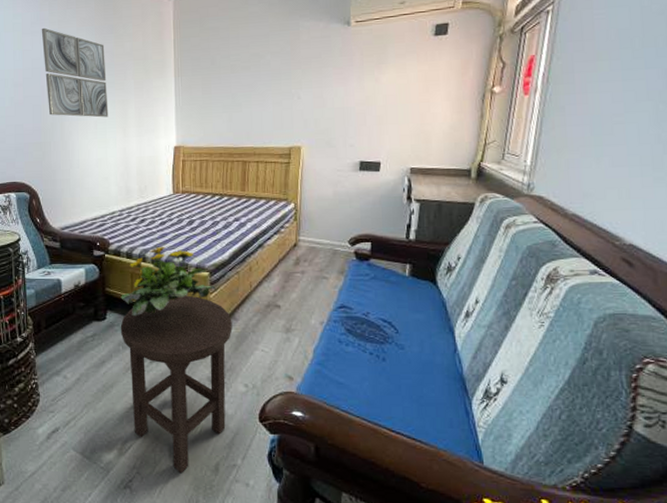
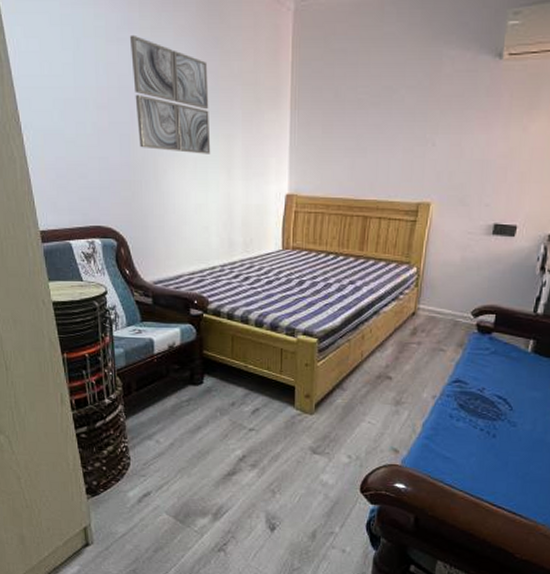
flowering plant: present [120,246,216,317] -> none [219,307,324,382]
stool: present [120,295,233,474] -> none [218,362,339,539]

